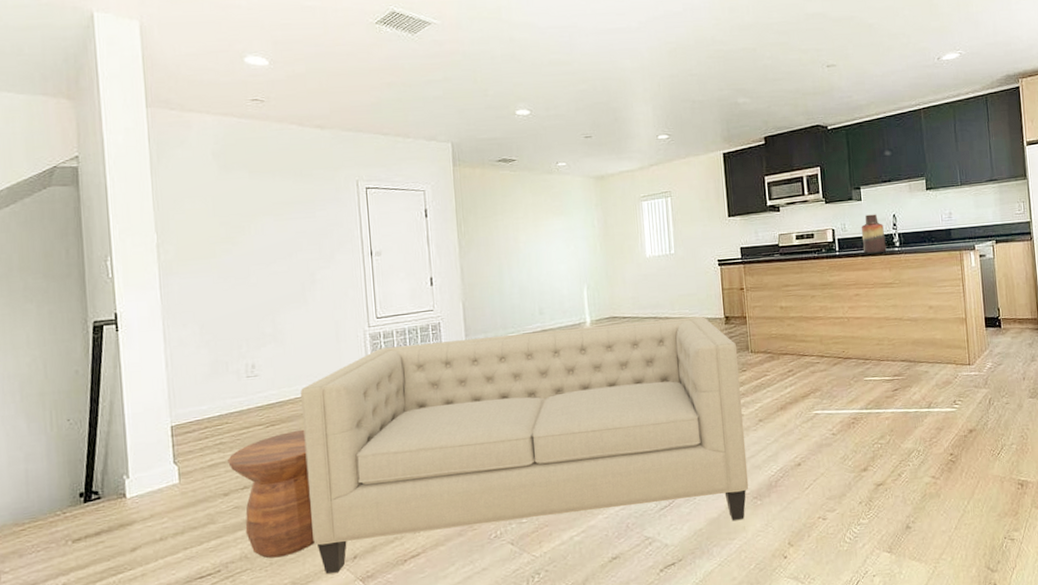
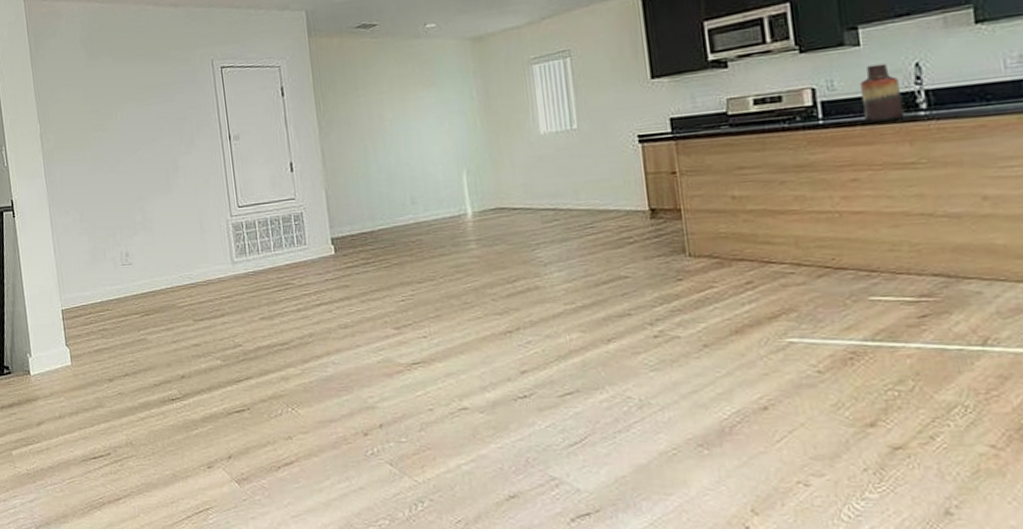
side table: present [228,429,315,559] -> none [110,320,191,448]
sofa: present [301,316,749,574] -> none [170,207,691,471]

